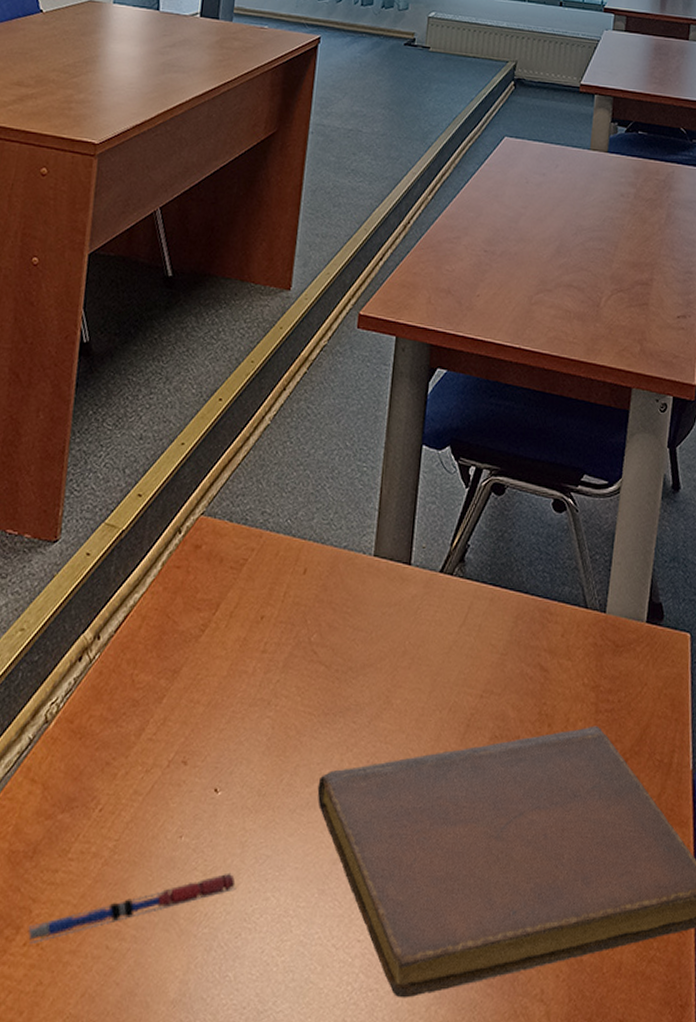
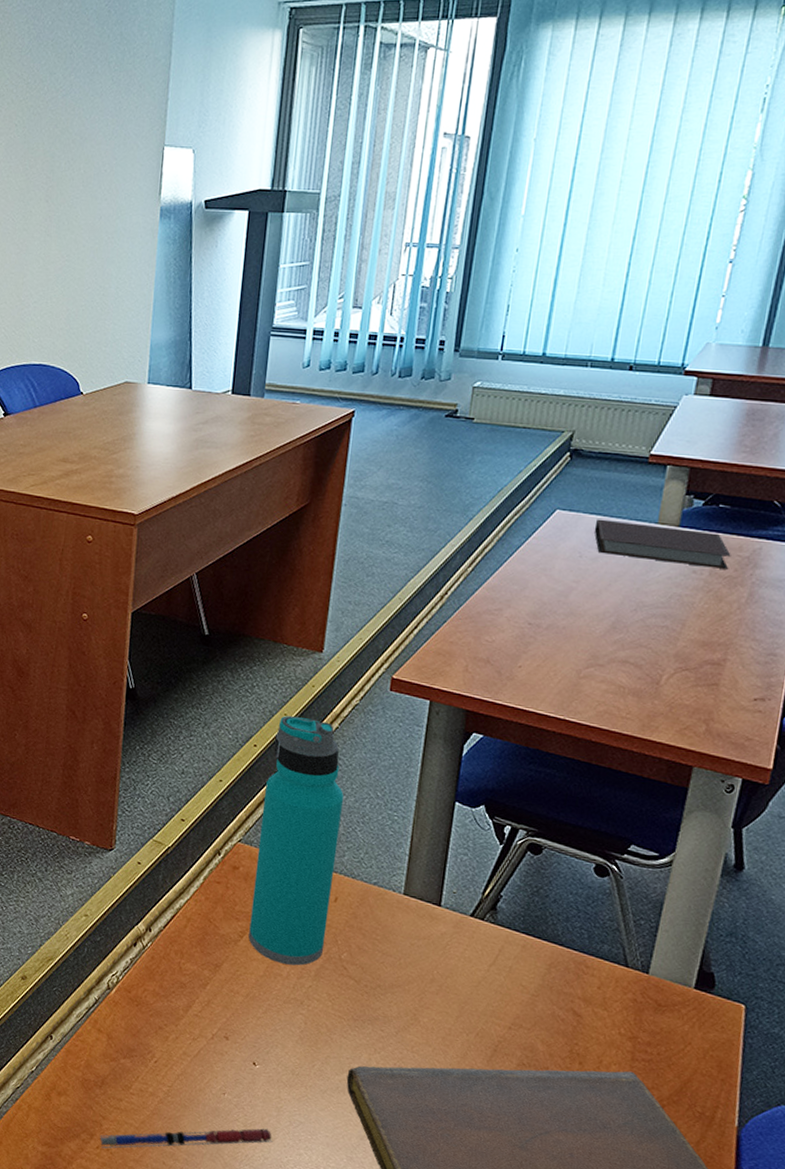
water bottle: none [211,363,313,658] -> present [248,716,344,966]
notebook: none [537,145,651,192] -> present [594,519,731,569]

